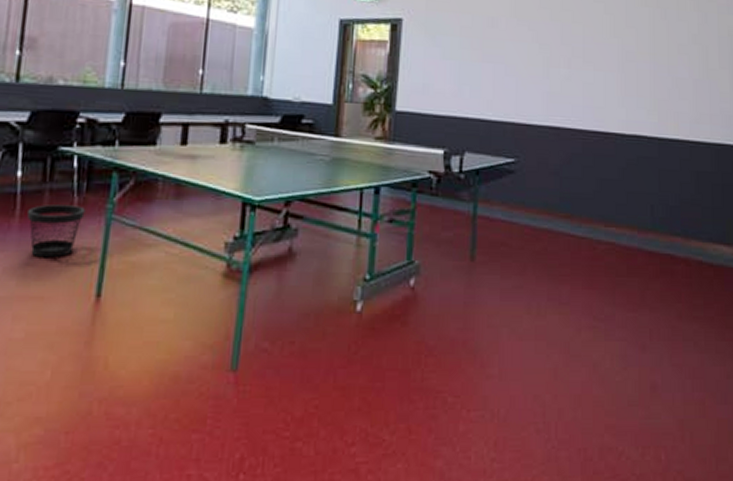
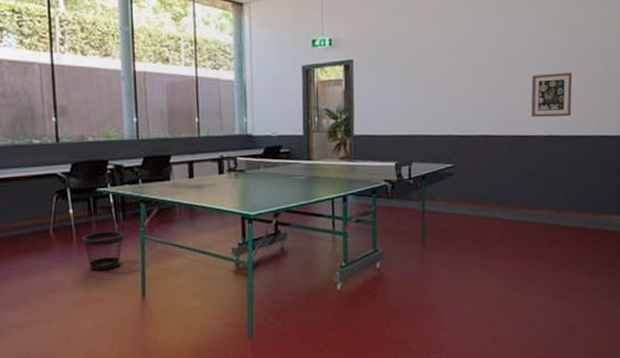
wall art: none [612,59,662,114] -> present [531,72,573,117]

